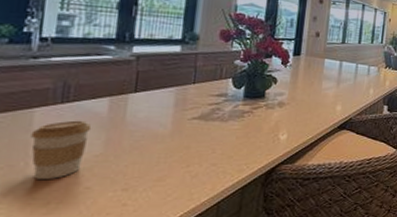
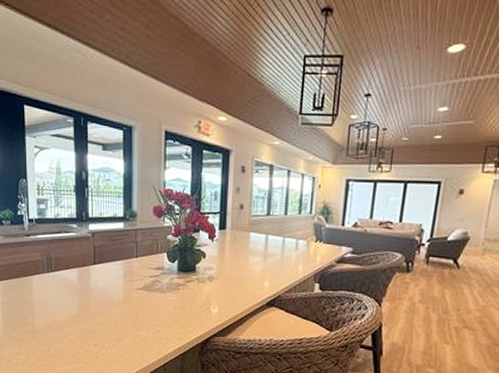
coffee cup: present [30,120,92,181] -> none [33,286,69,332]

